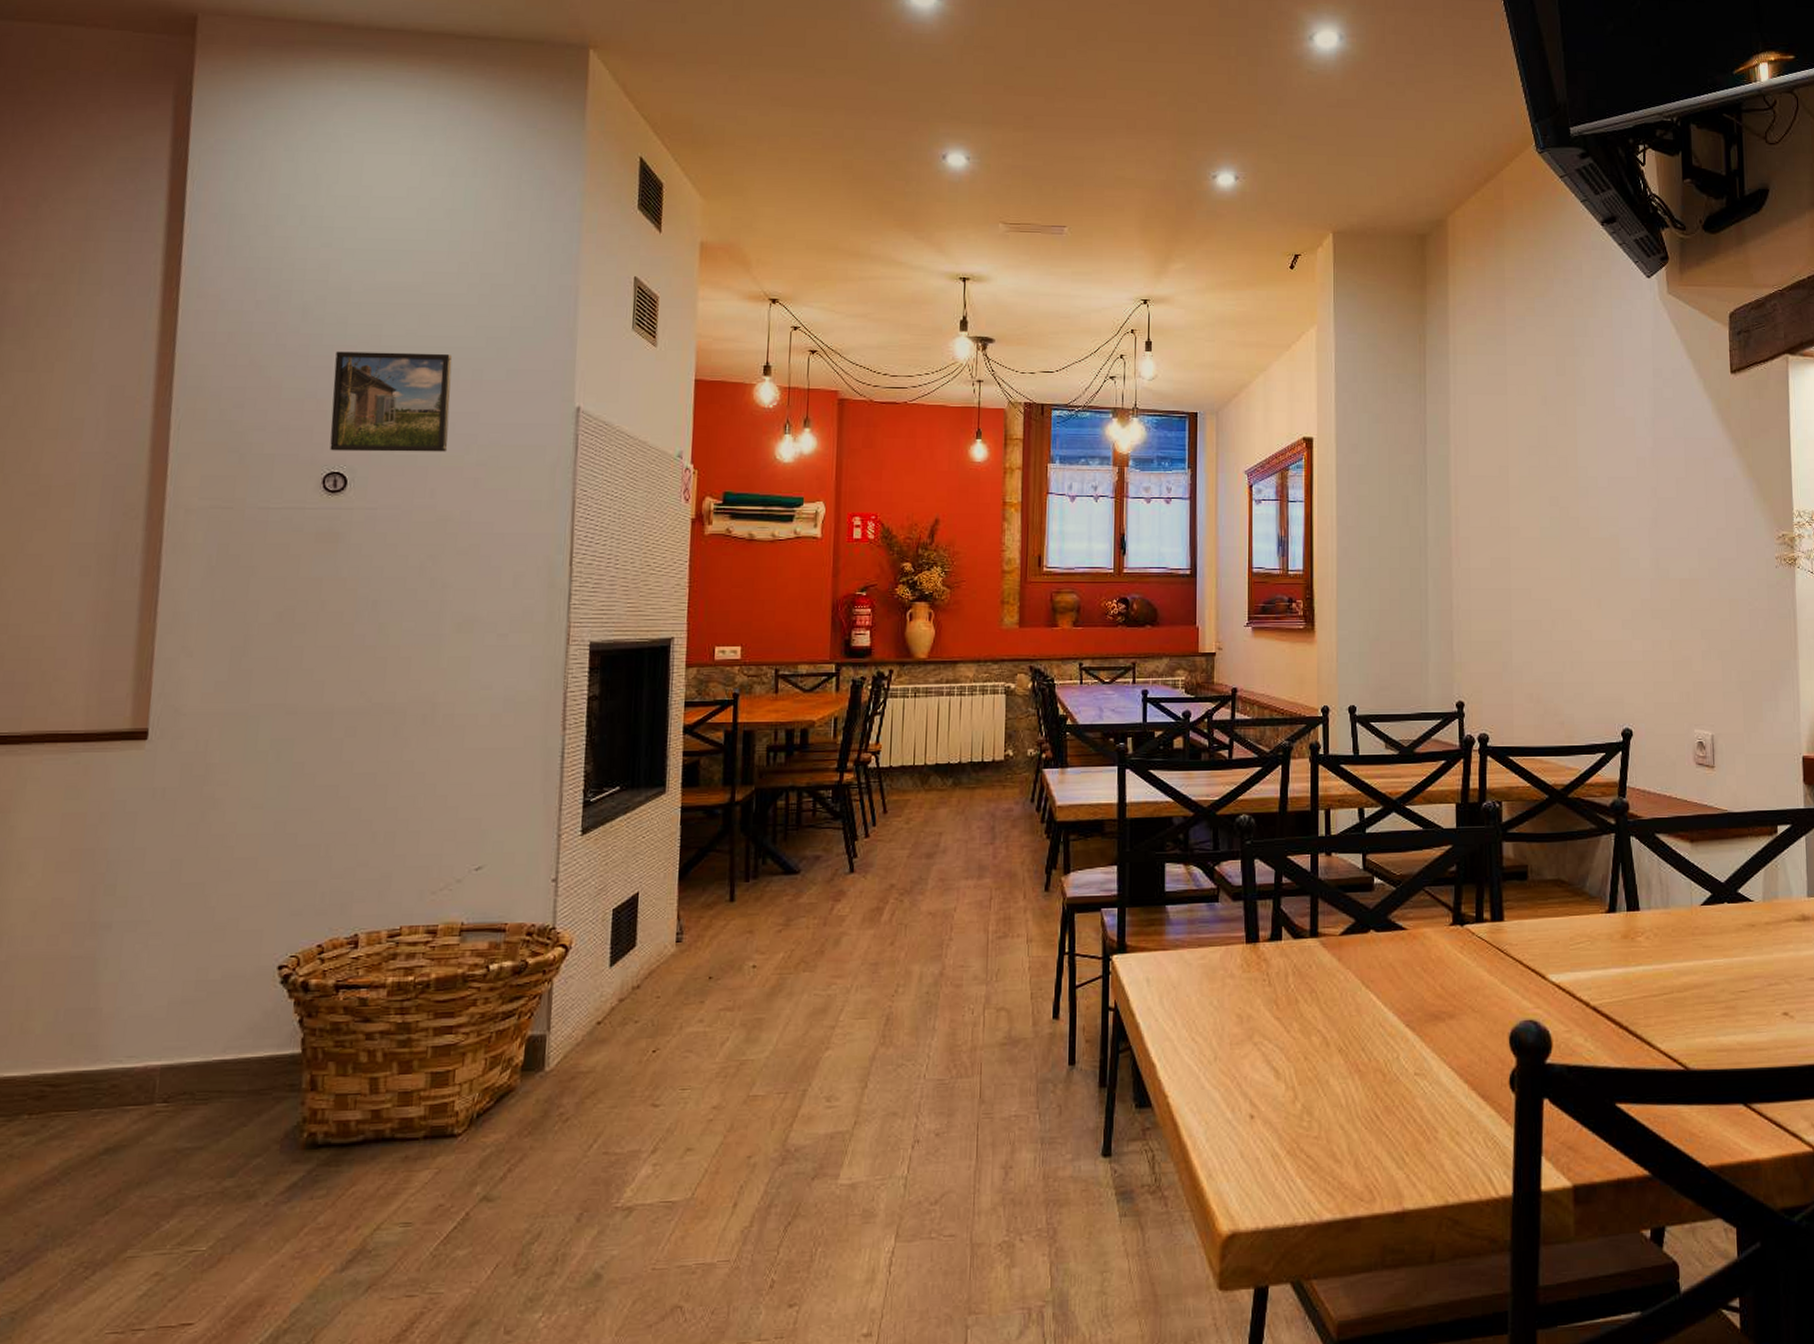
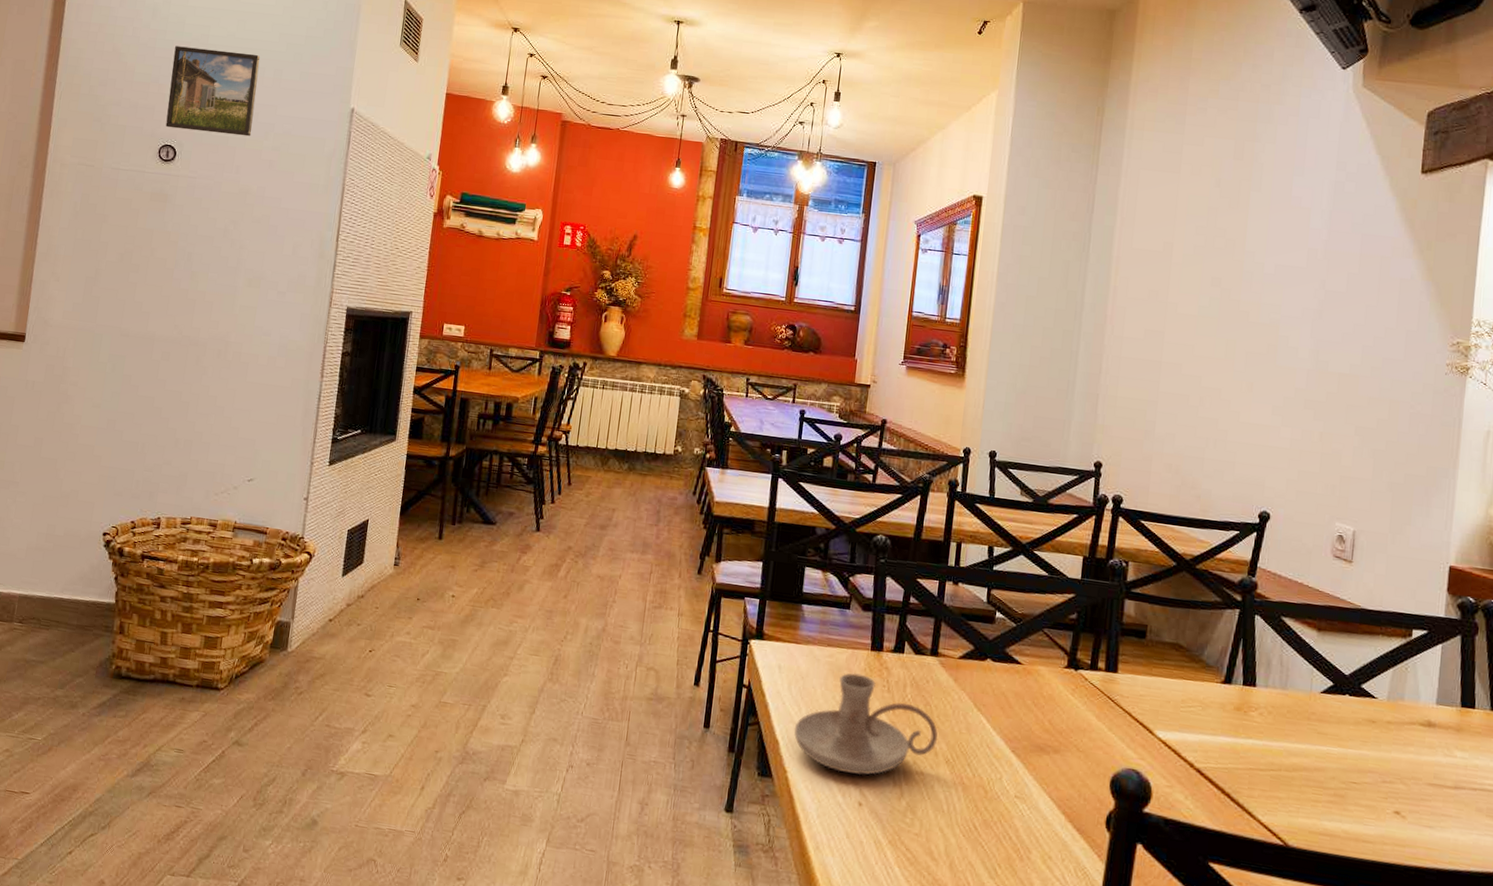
candle holder: none [1171,971,1327,1086] -> present [794,673,938,775]

